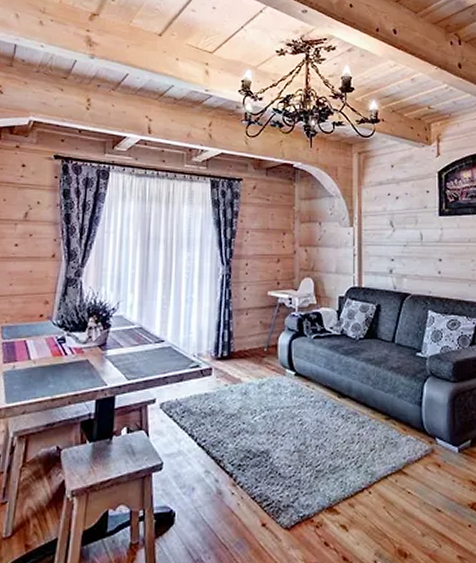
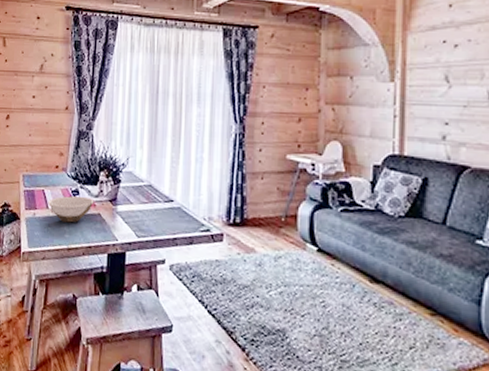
bowl: none [30,343,82,372] -> present [48,196,94,223]

